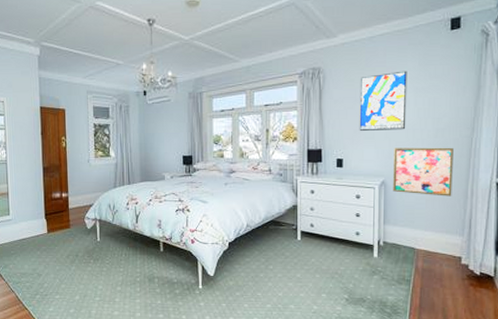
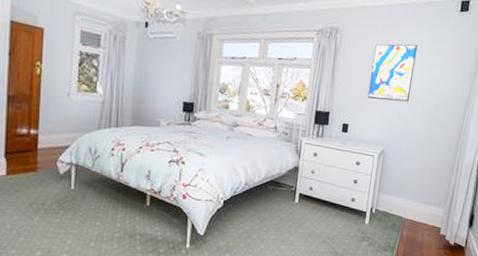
wall art: present [393,147,453,197] -> none [390,119,448,171]

